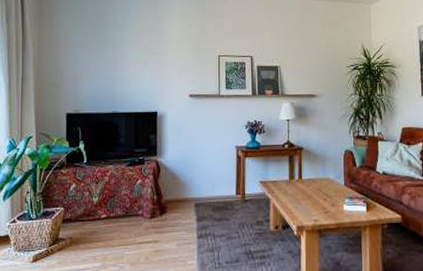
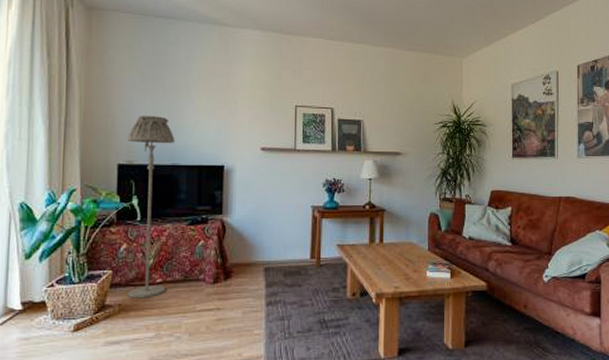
floor lamp: none [74,69,114,233] -> present [127,115,175,299]

